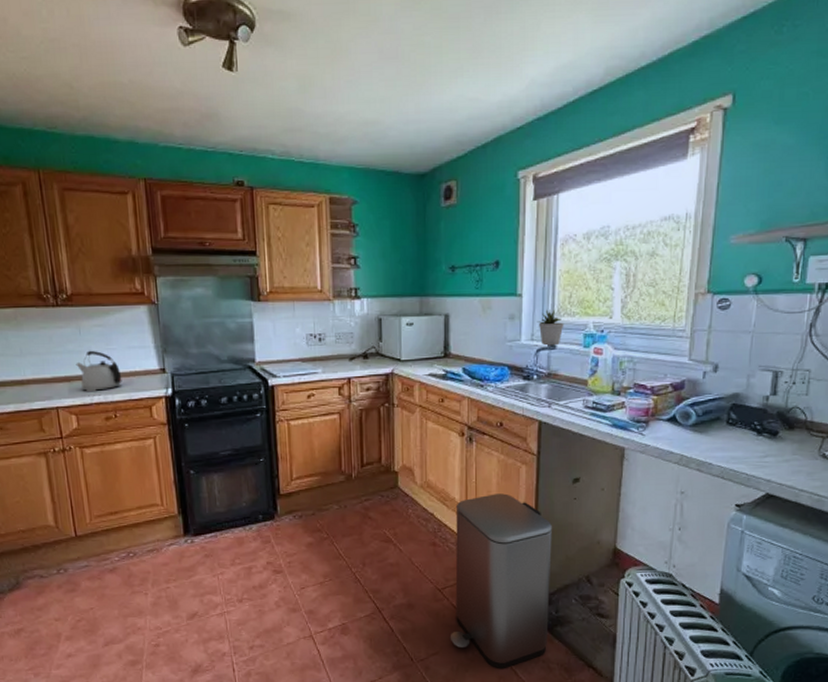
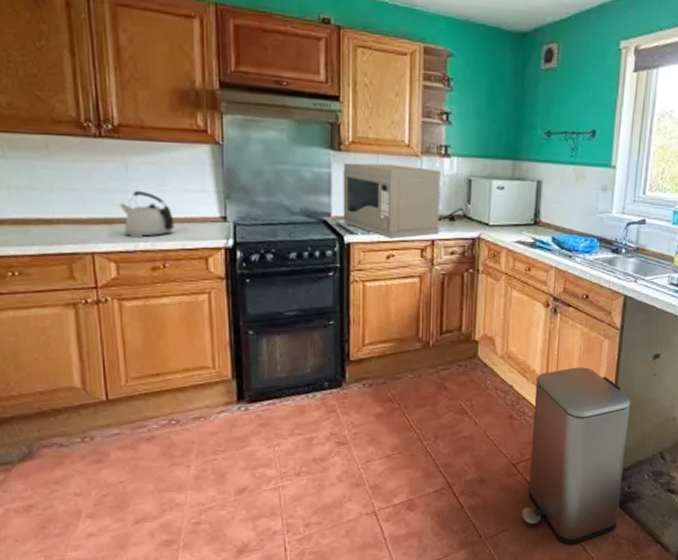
microwave: none [263,310,354,379] -> present [343,162,441,239]
potted plant: present [536,309,564,346] -> none [628,184,656,221]

